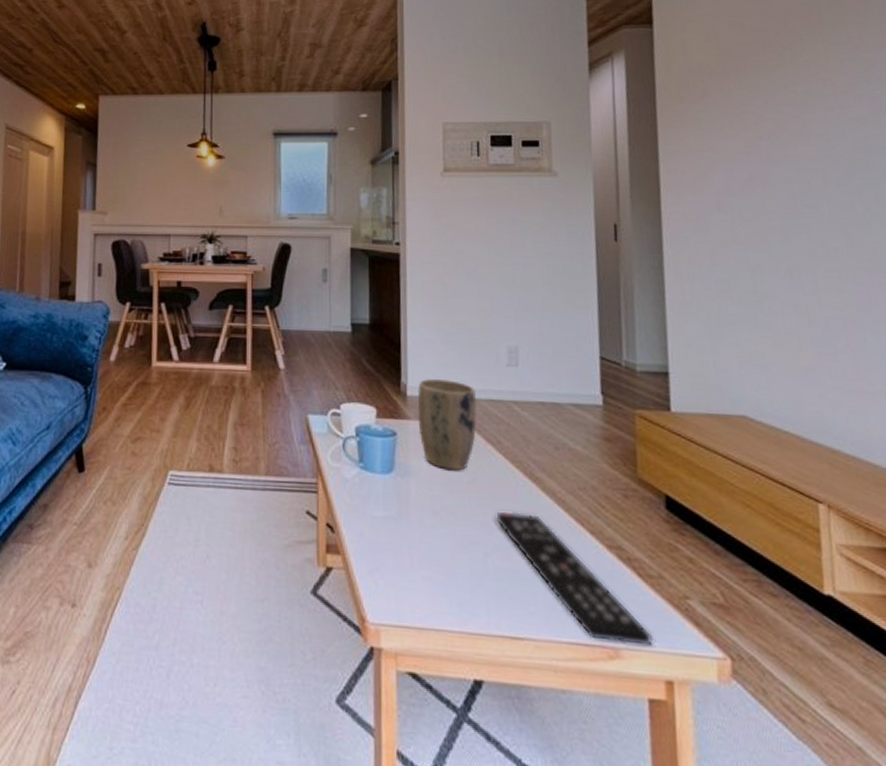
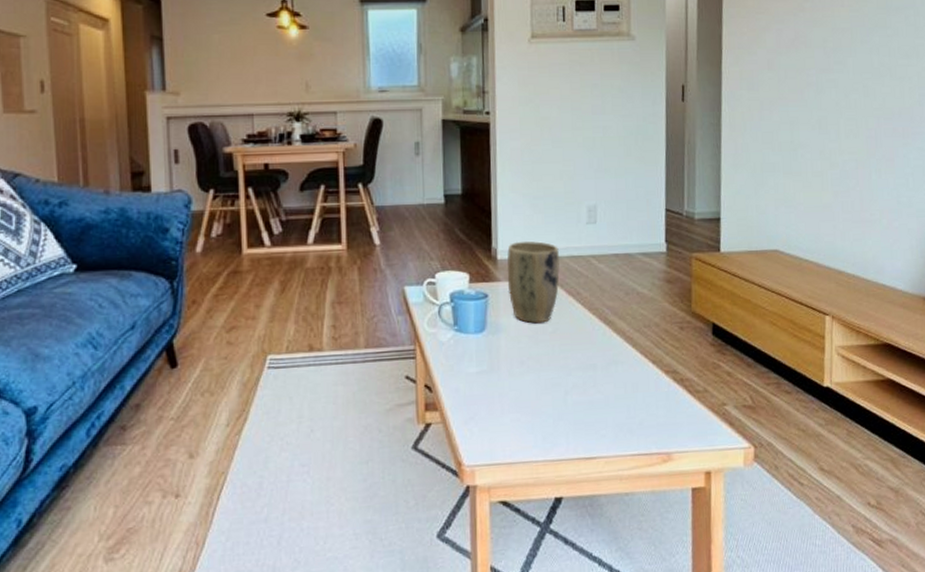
remote control: present [496,512,653,646] -> none [575,352,697,449]

